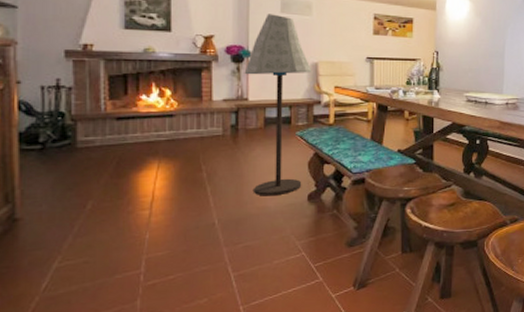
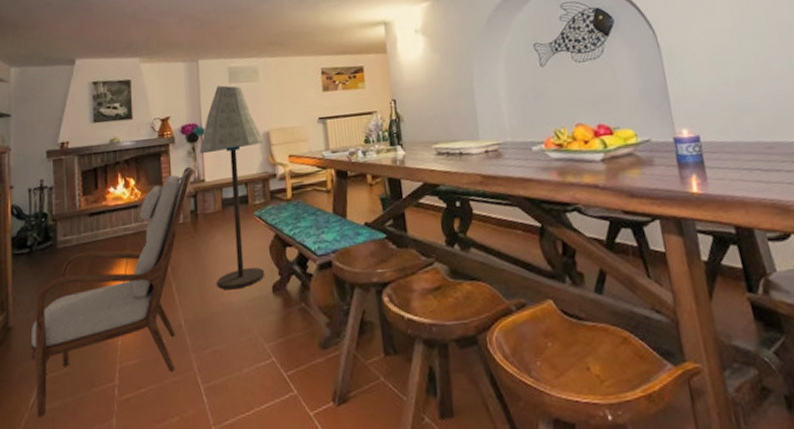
armchair: none [42,84,238,300] -> present [30,166,195,418]

